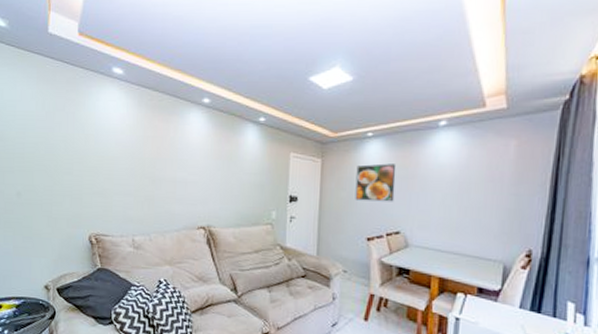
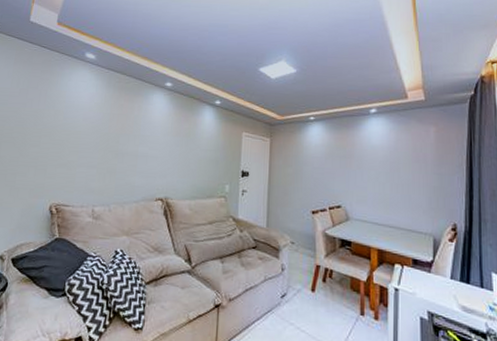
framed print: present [355,163,397,202] -> none [300,144,336,179]

